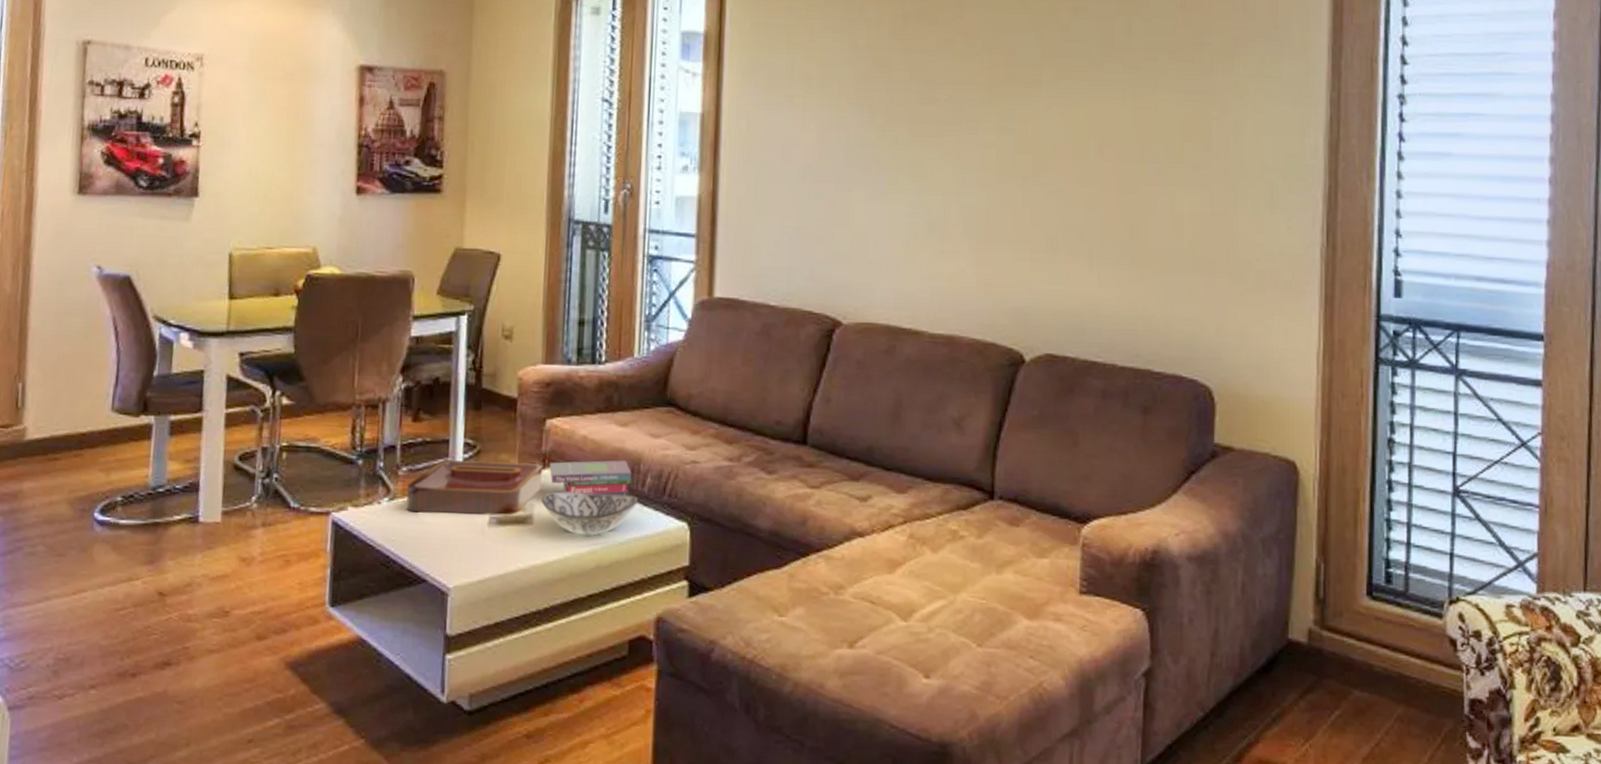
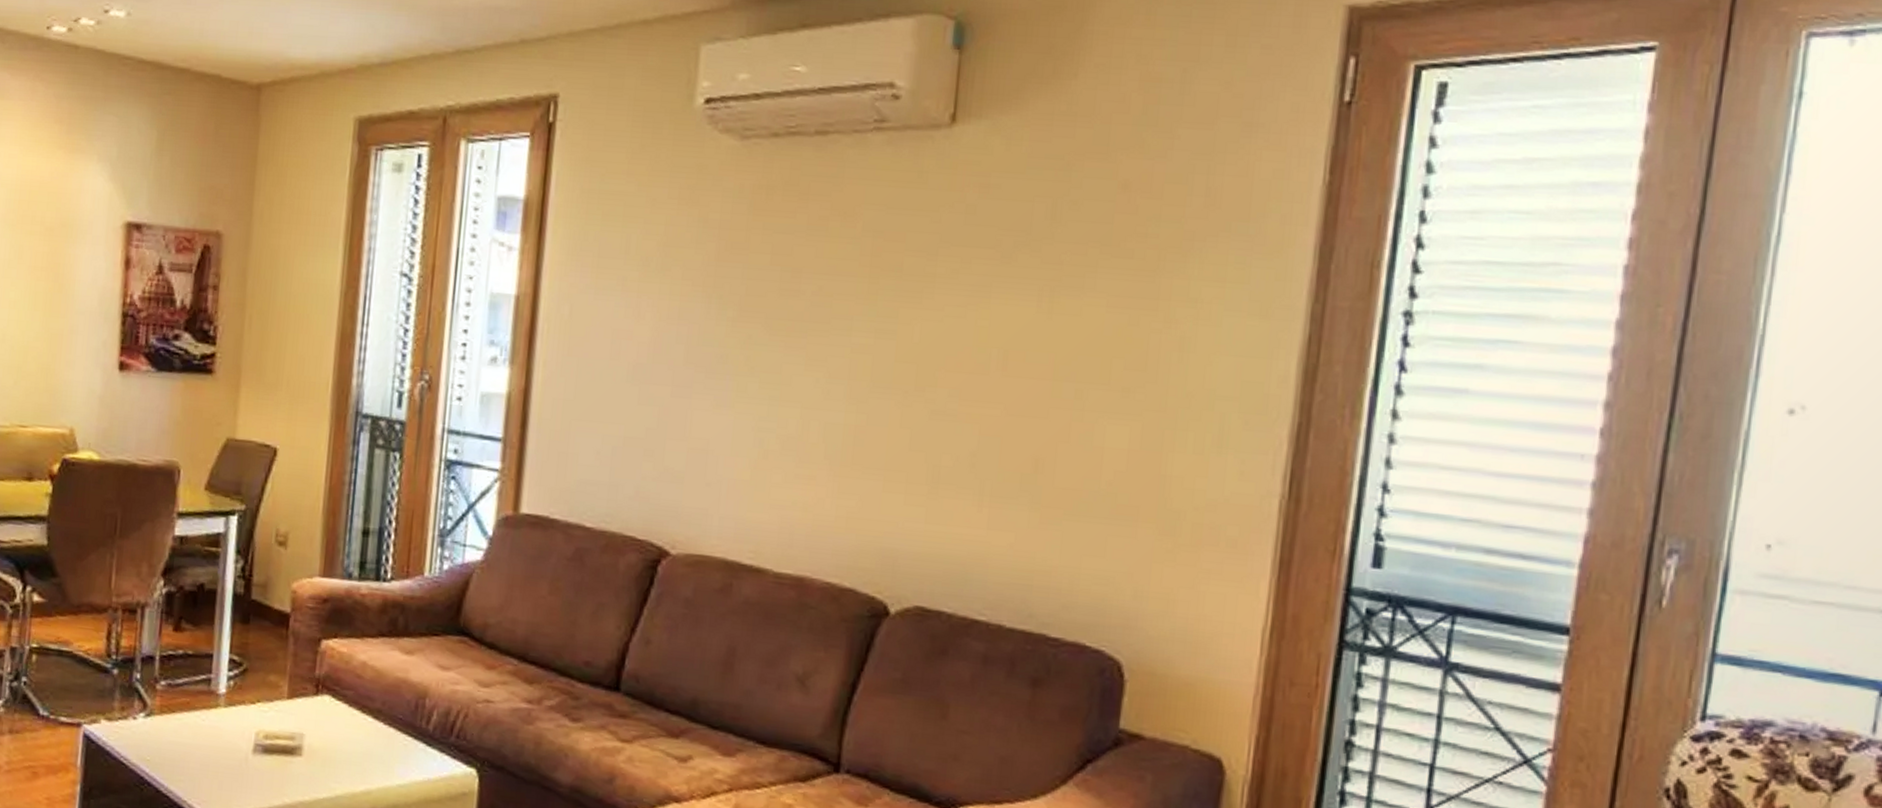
decorative tray: present [405,460,543,516] -> none [163,677,316,745]
decorative bowl: present [541,491,639,536] -> none [312,721,422,774]
books: present [550,460,632,496] -> none [323,688,416,734]

